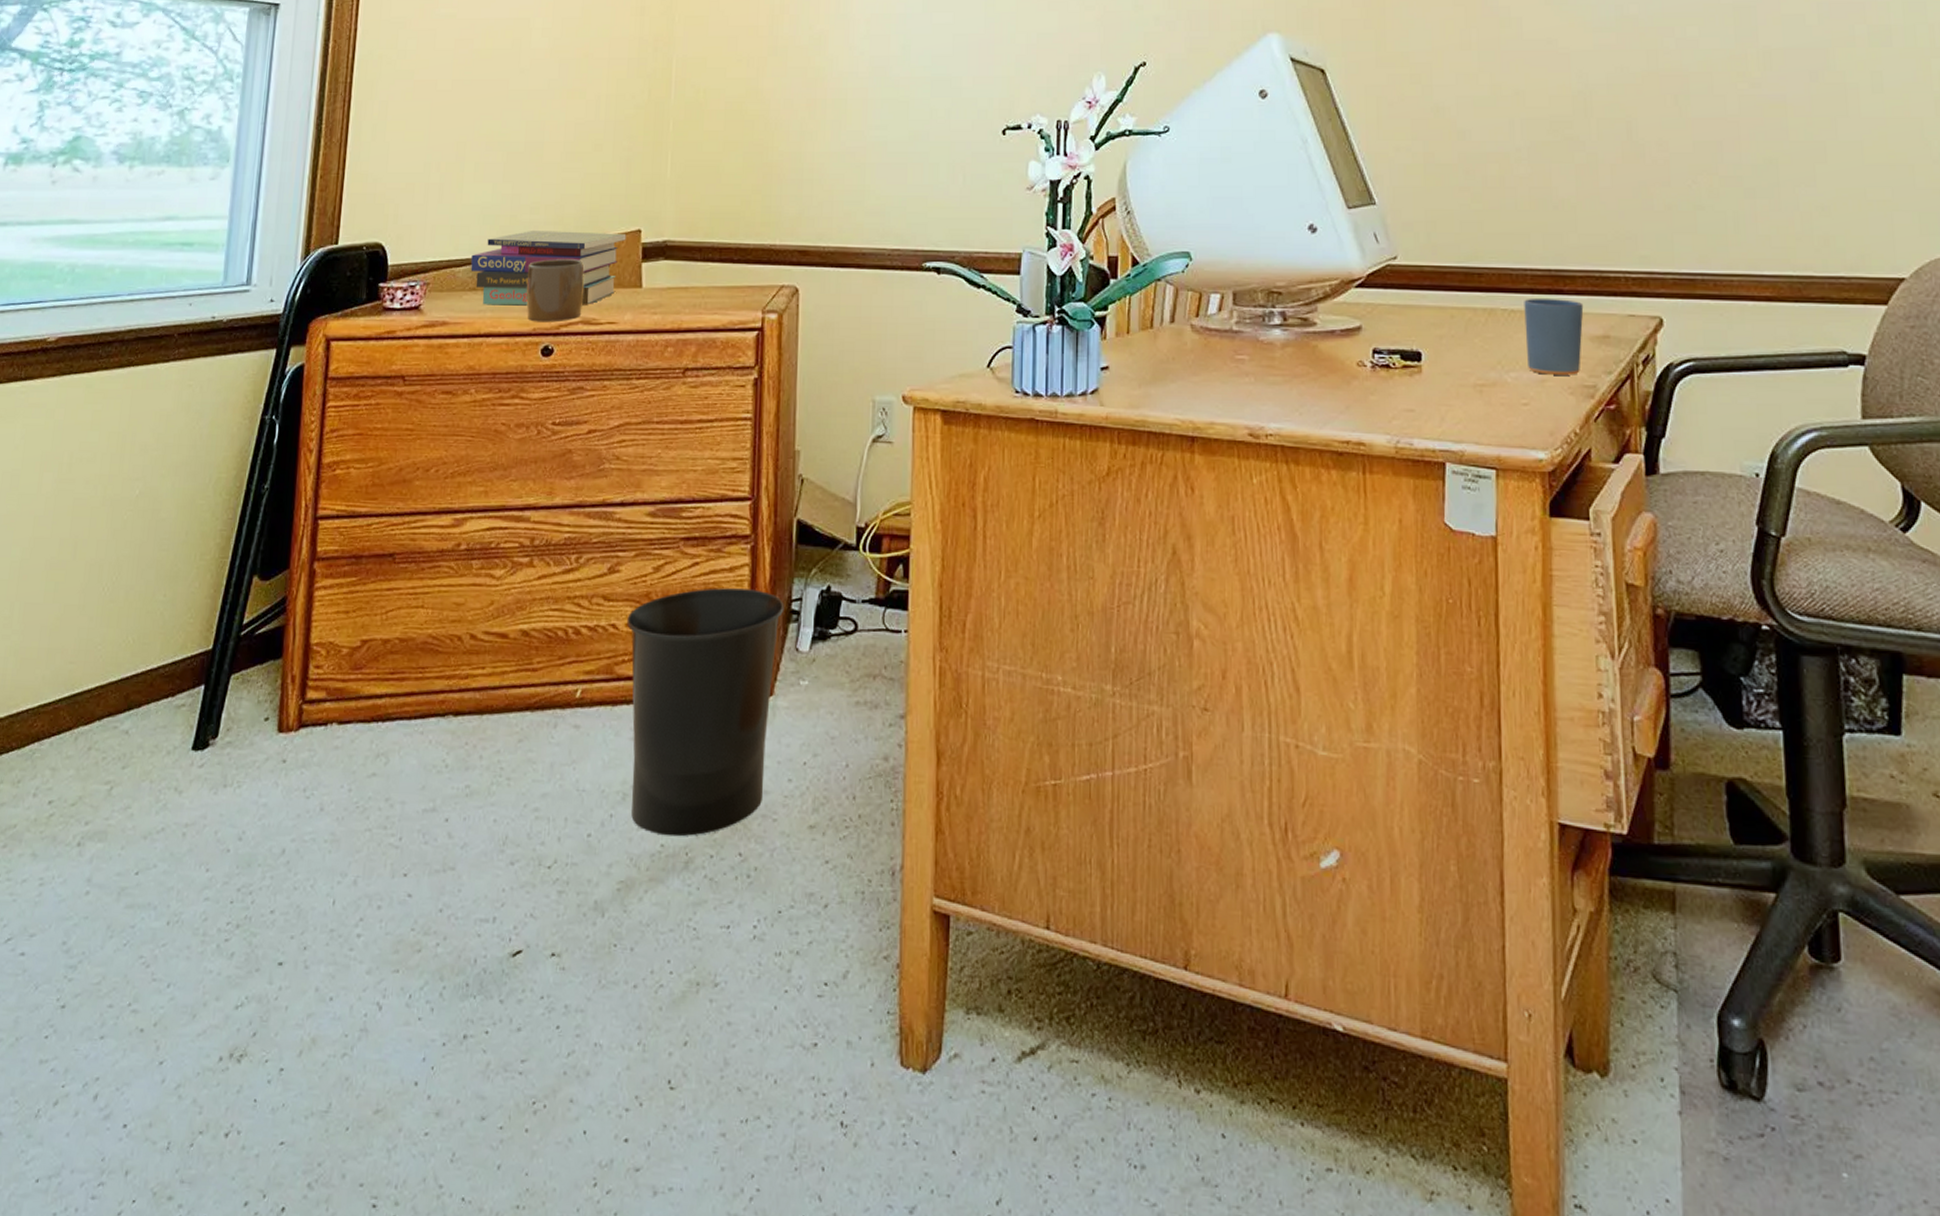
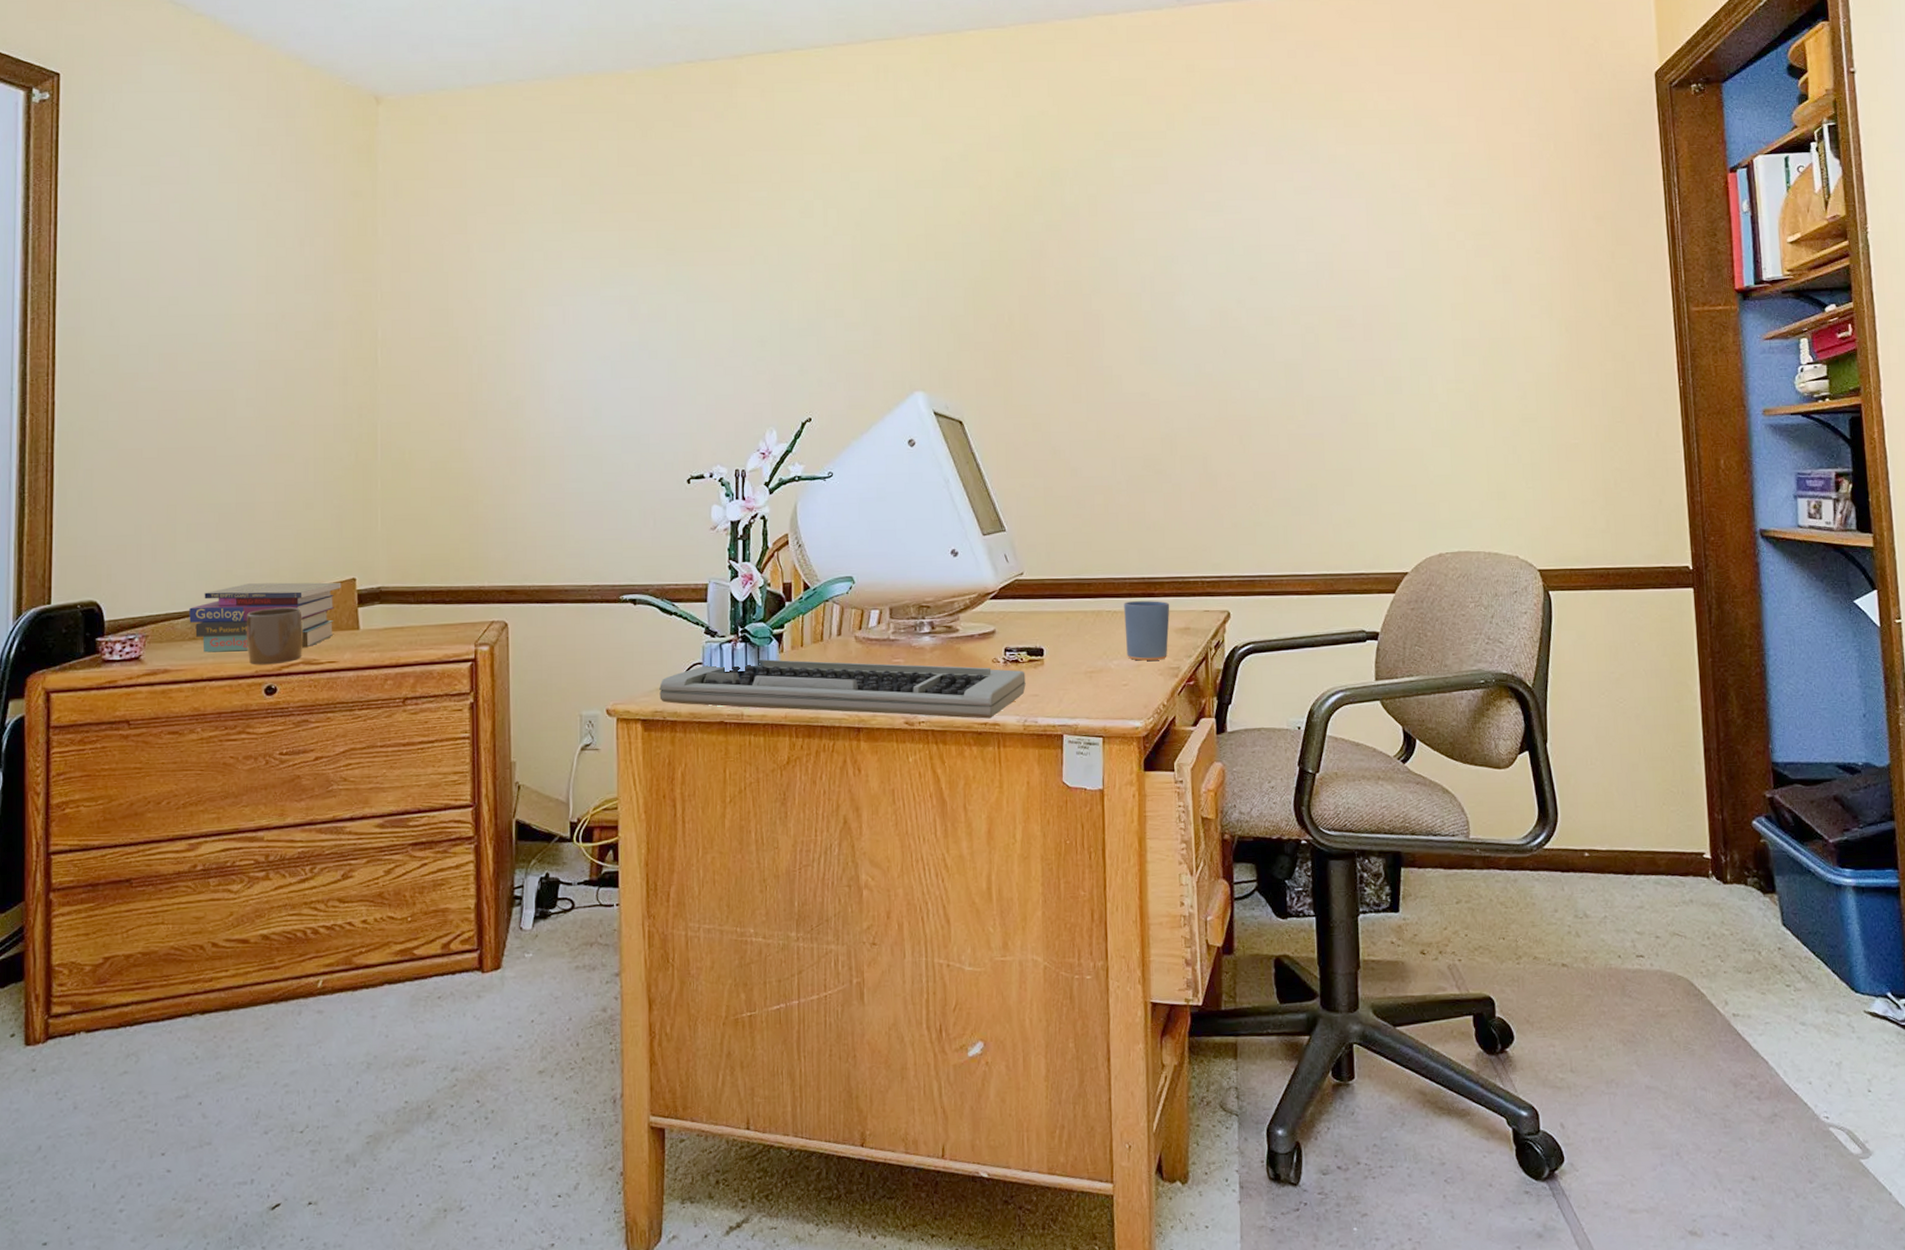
waste bin: present [627,588,784,837] -> none [362,882,508,1094]
computer keyboard: none [962,345,1399,436] -> present [659,659,1026,719]

